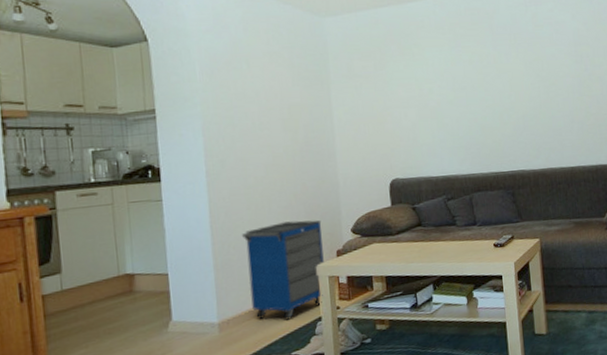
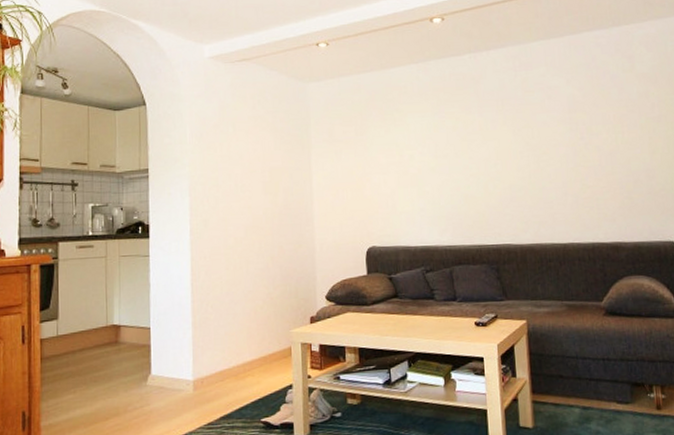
cabinet: present [241,220,324,320] -> none [219,283,297,385]

